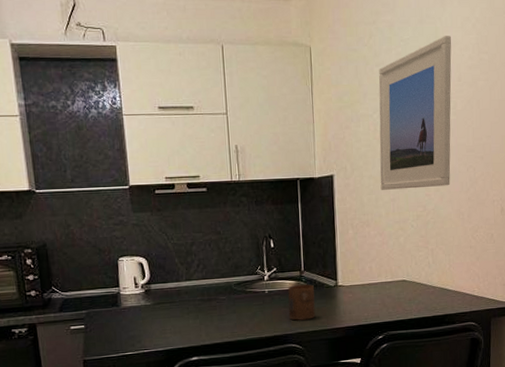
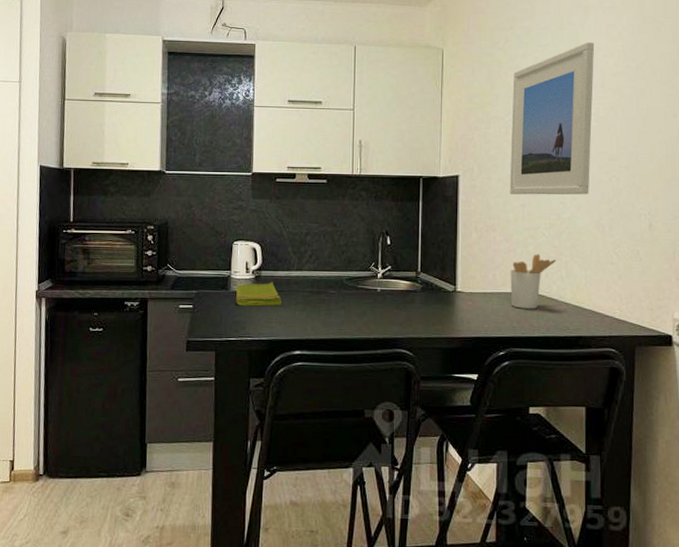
dish towel: none [126,294,174,321] -> present [235,282,281,307]
cup: present [288,284,316,321] -> none [400,286,430,325]
utensil holder: none [384,244,424,296] -> present [510,254,556,309]

